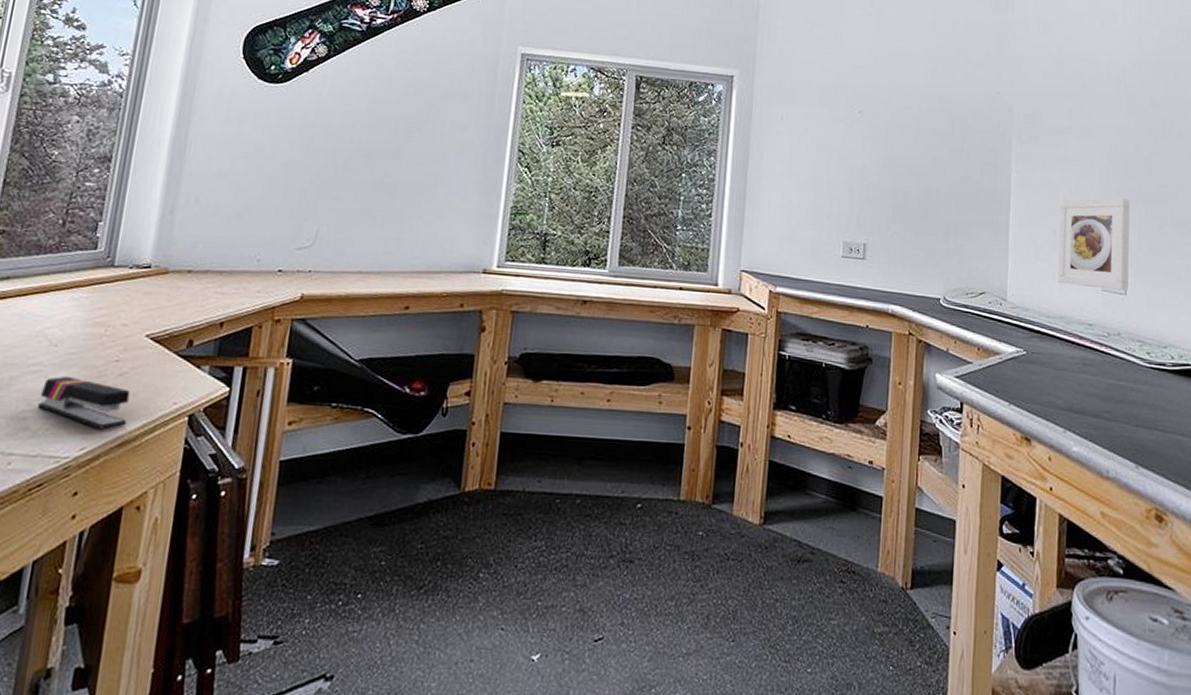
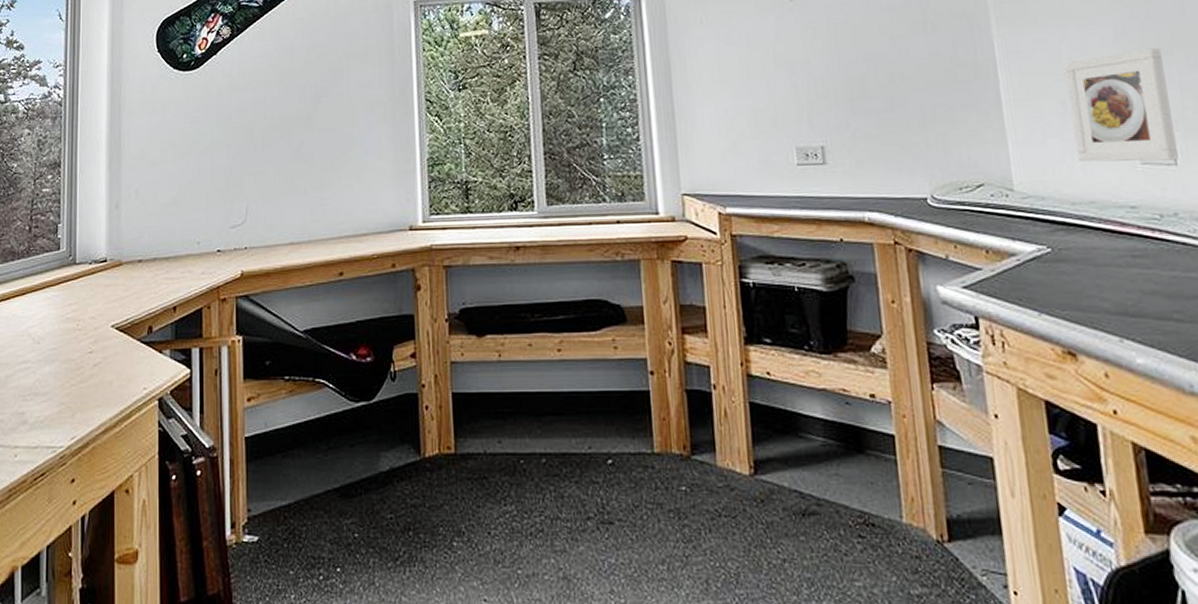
stapler: present [38,376,131,430] -> none [32,370,107,418]

